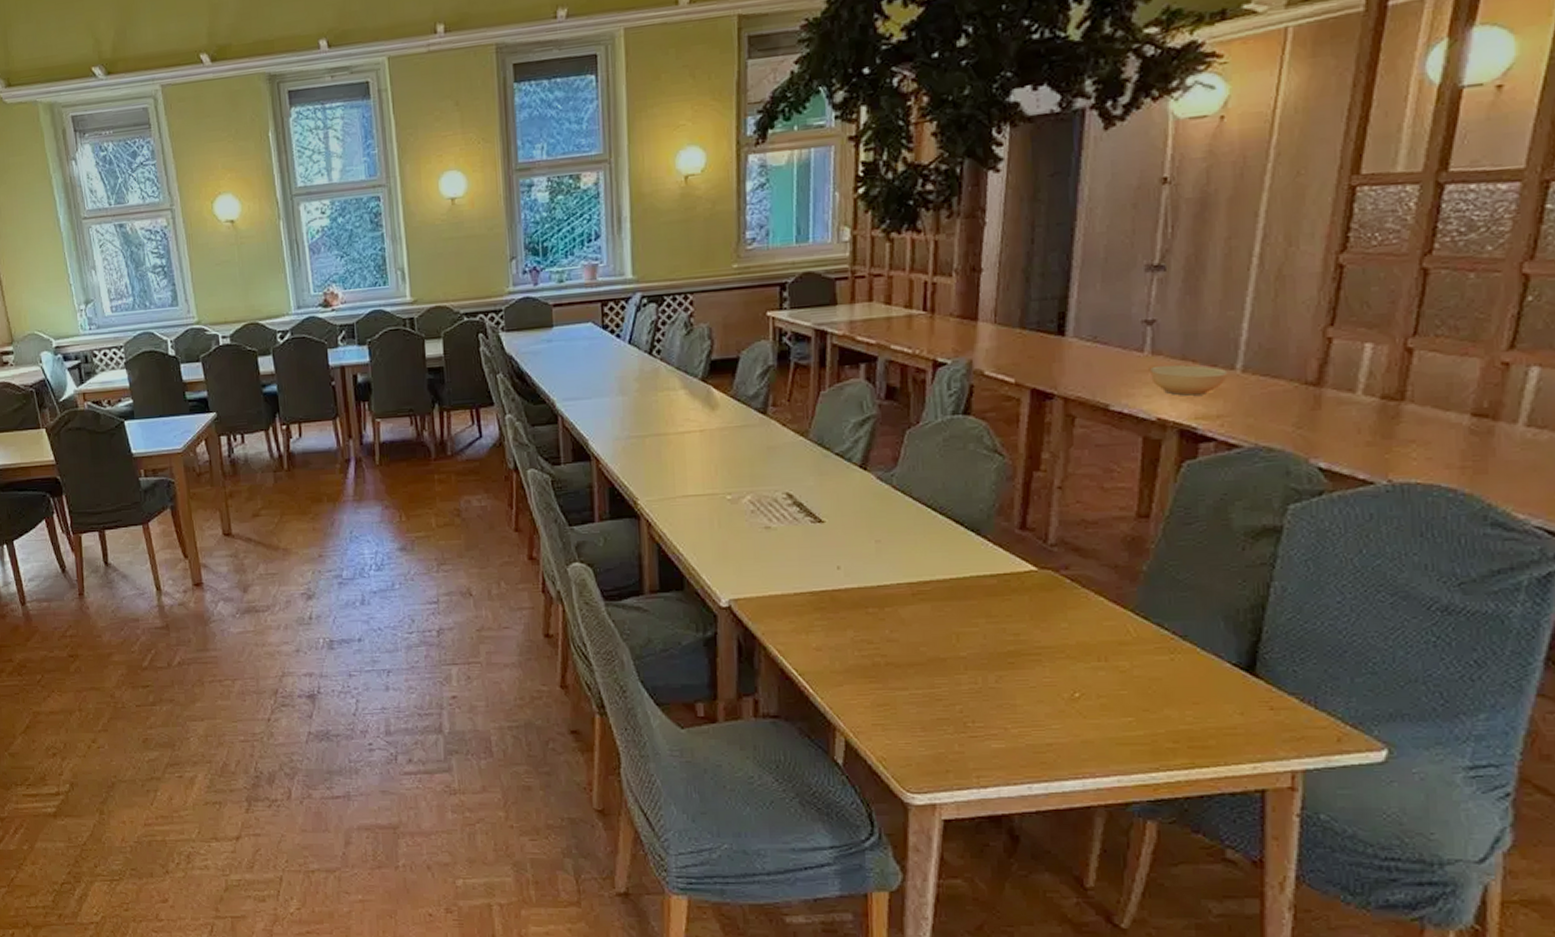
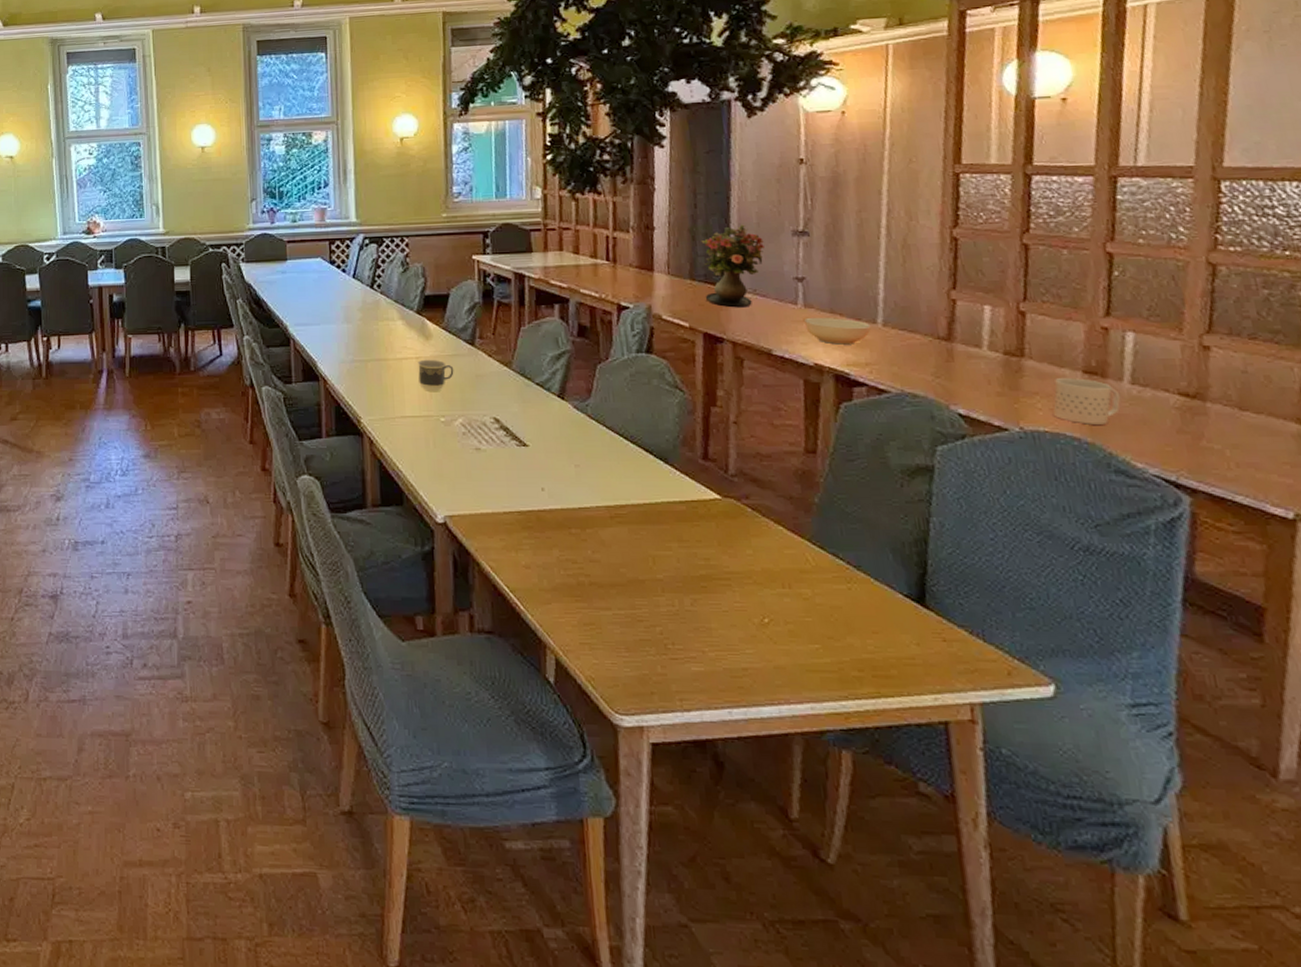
cup: none [702,431,743,468] -> present [418,359,454,393]
bouquet: none [1036,259,1111,359] -> present [701,223,765,308]
mug: none [1428,422,1512,474] -> present [1052,378,1121,425]

